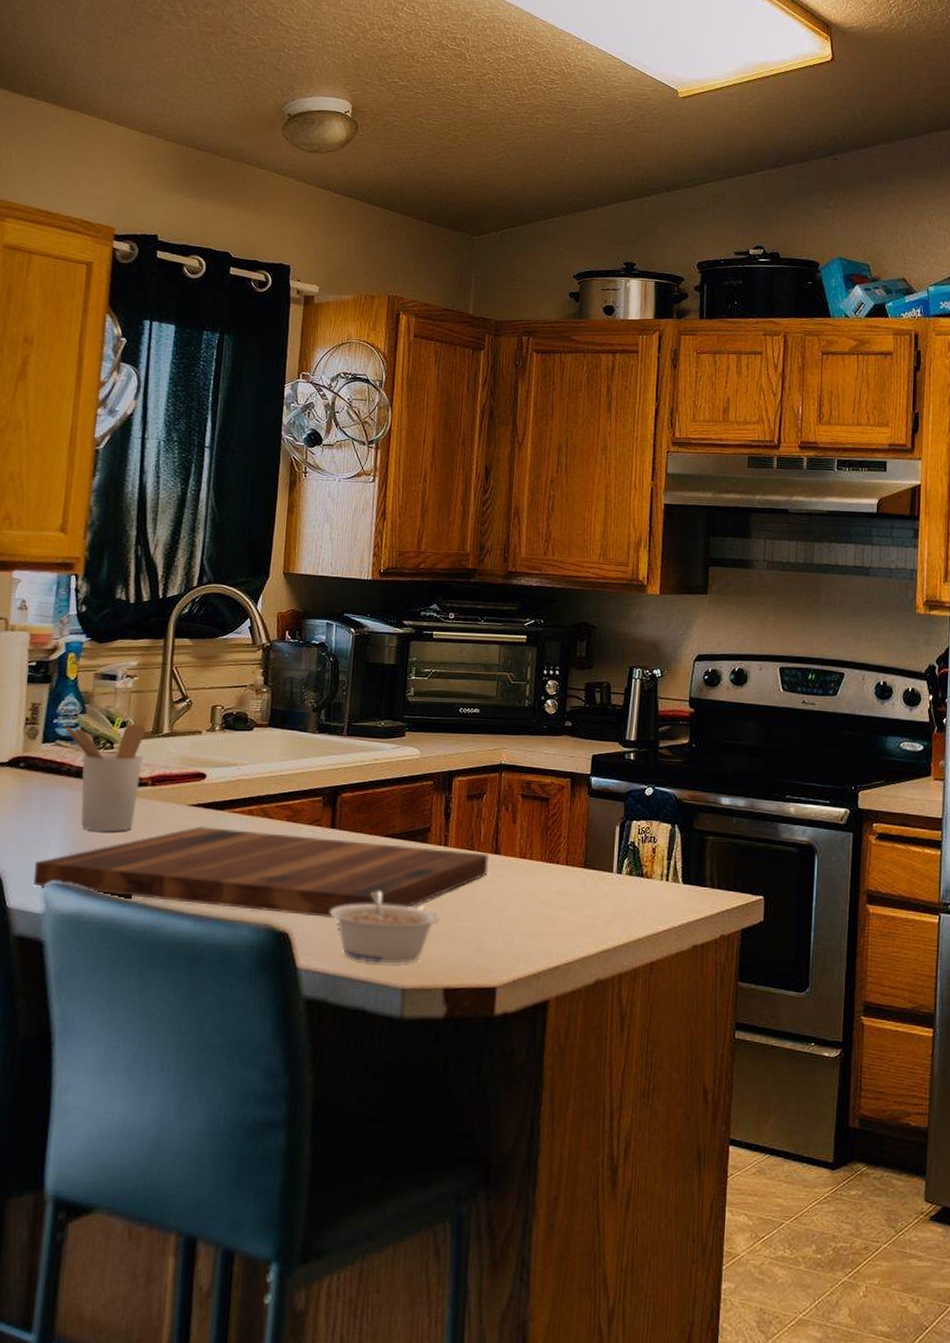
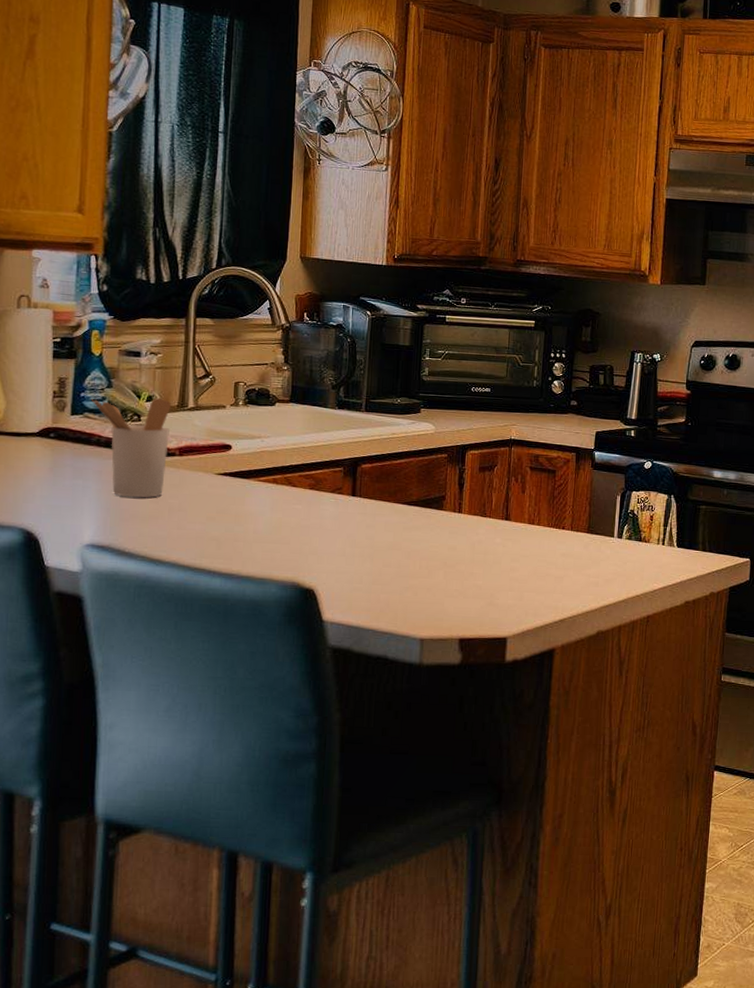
cutting board: present [33,827,489,919] -> none [70,494,500,577]
legume: present [329,891,440,964] -> none [352,553,455,617]

